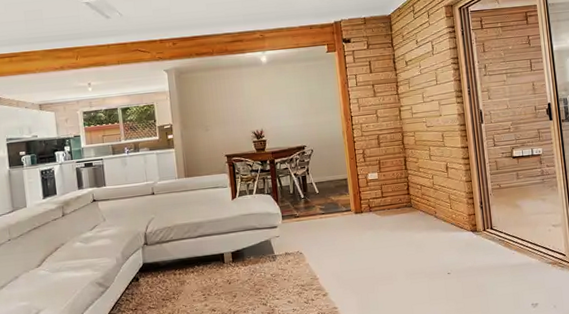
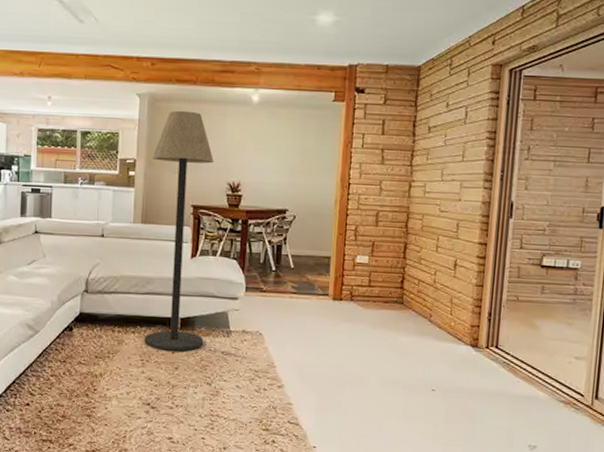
floor lamp: none [185,77,254,283] -> present [144,110,214,351]

